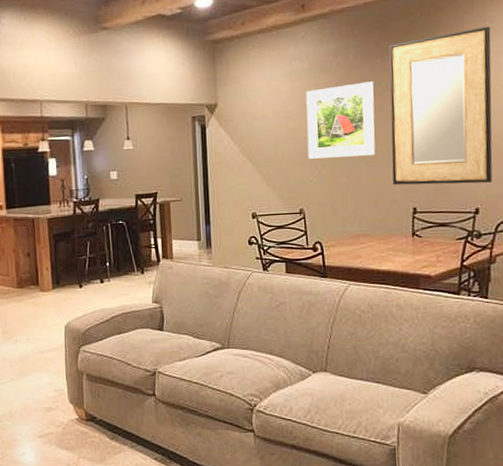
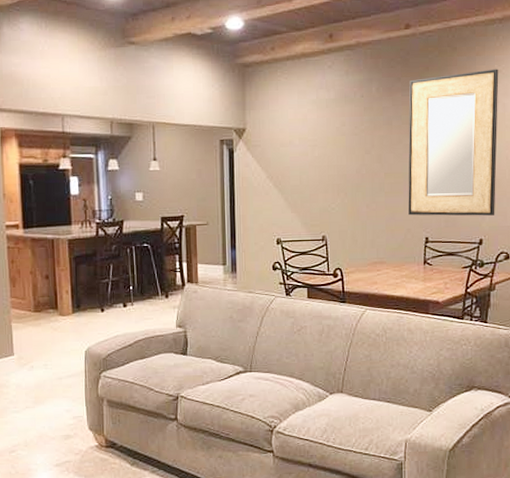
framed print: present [306,81,377,159] -> none [331,114,395,187]

